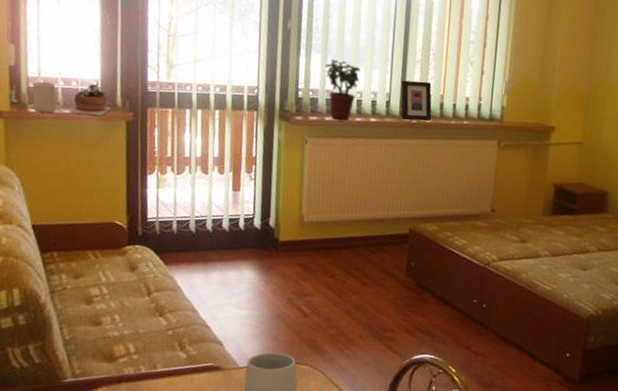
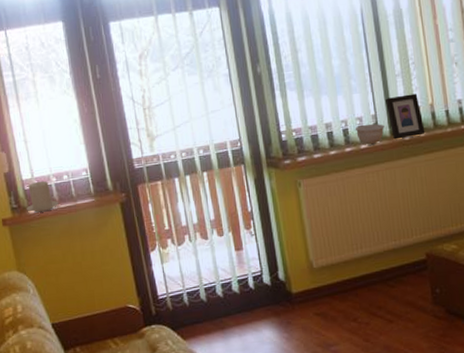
succulent plant: present [69,82,111,116] -> none [65,171,104,206]
potted plant: present [325,59,361,121] -> none [303,93,343,156]
bowl: none [368,99,396,120] -> present [355,124,385,145]

